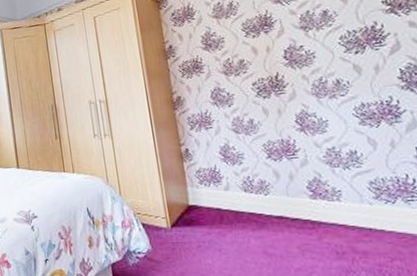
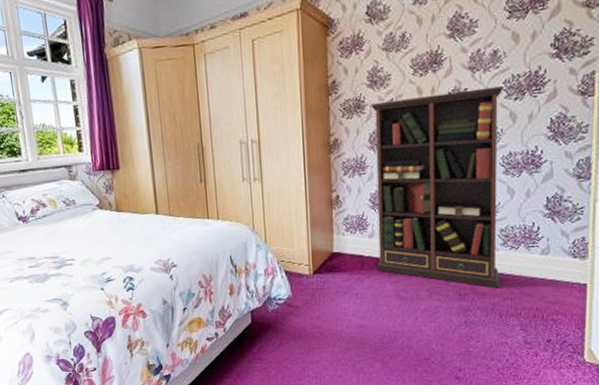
bookcase: none [209,42,383,247] -> present [371,86,503,289]

